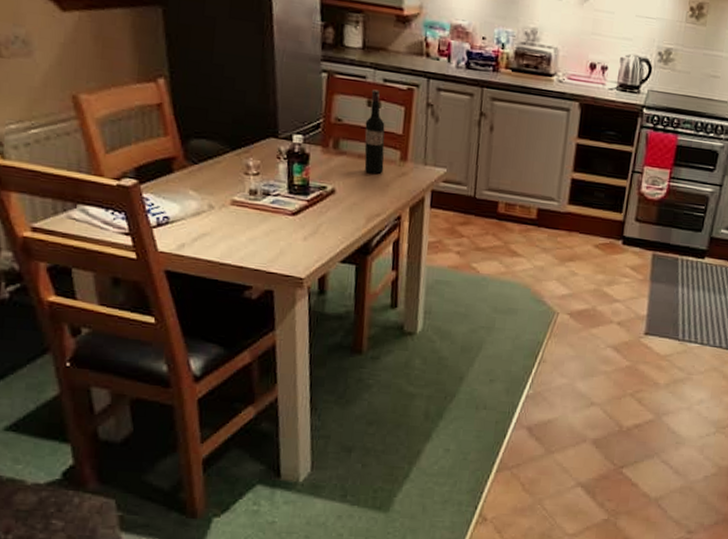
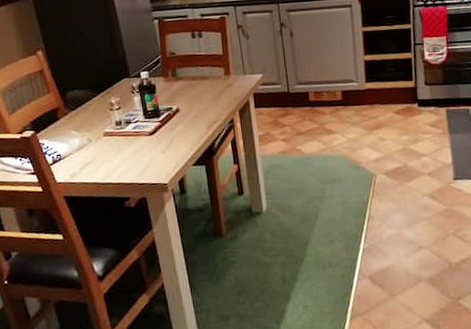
wine bottle: present [364,89,385,174] -> none [193,24,213,90]

